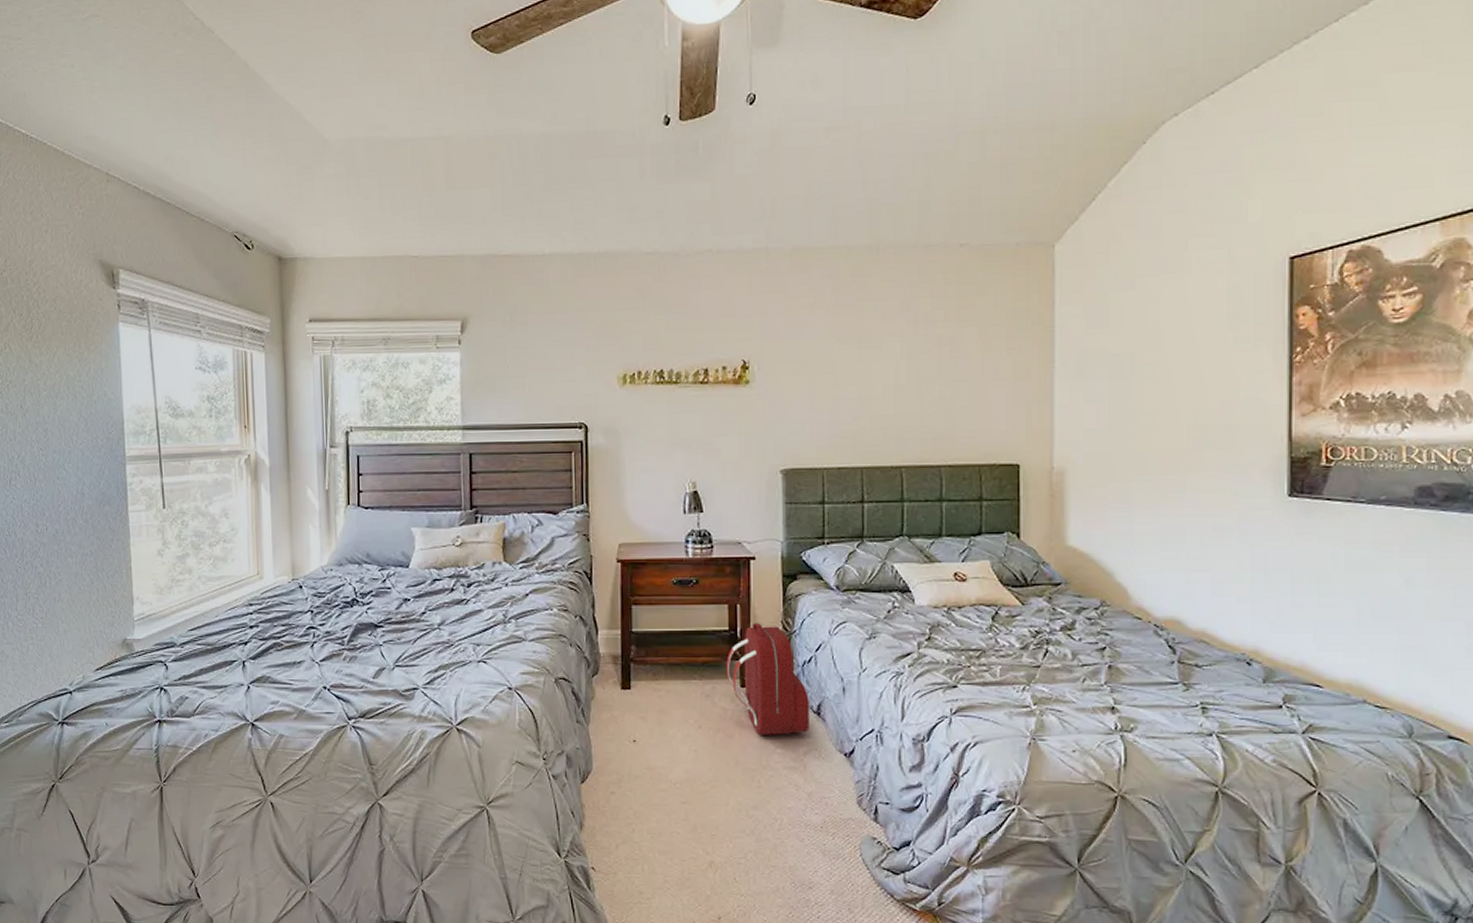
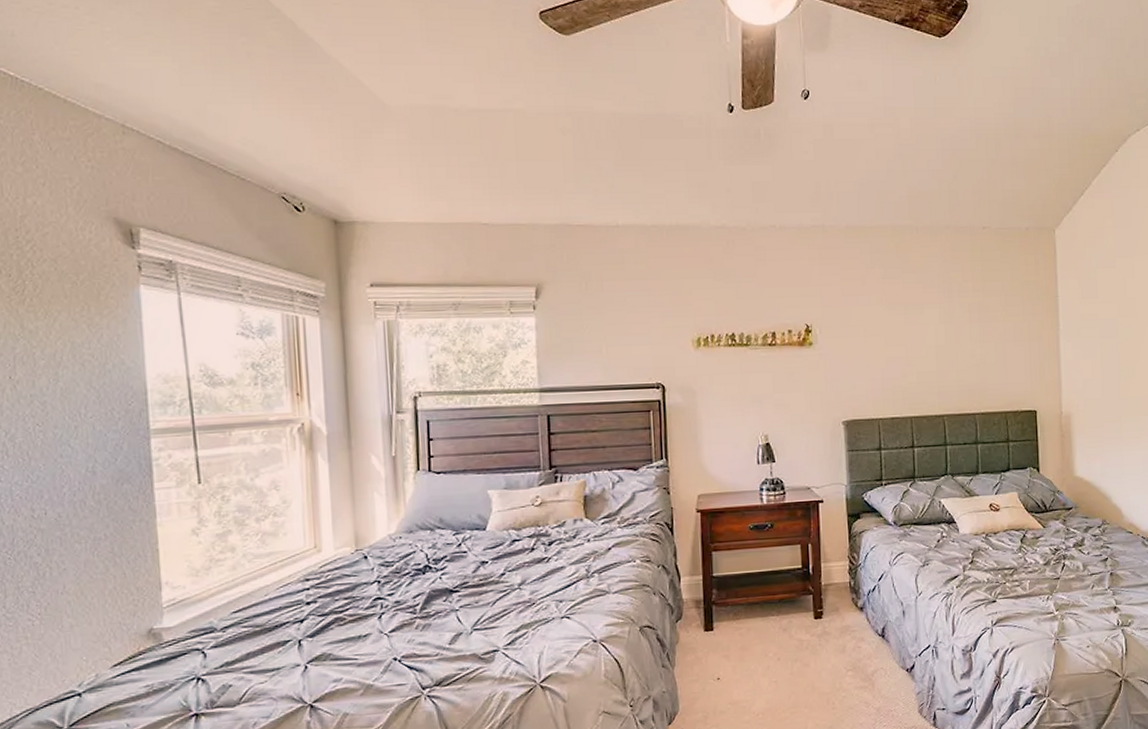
backpack: present [726,623,809,735] -> none [801,560,876,661]

